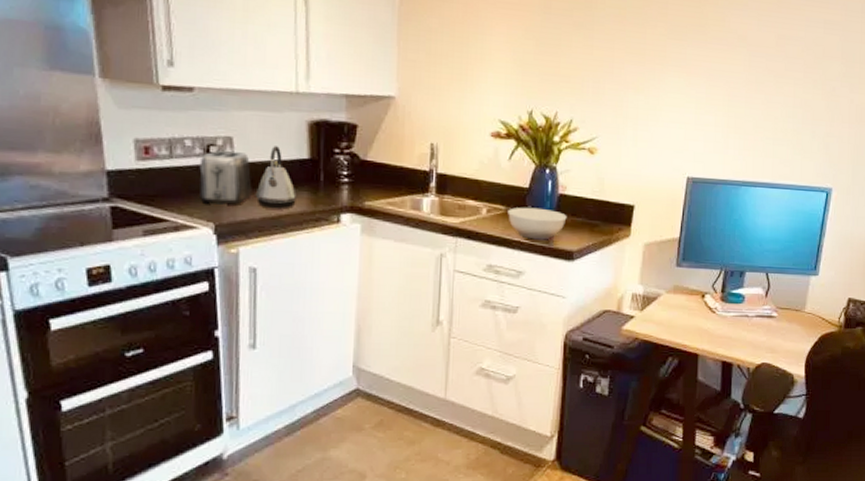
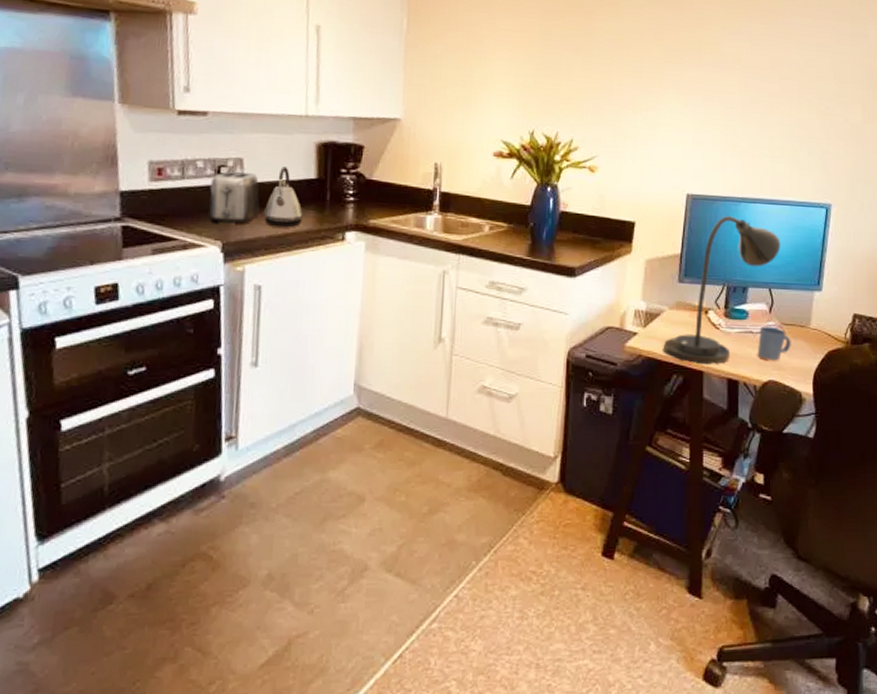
bowl: present [508,207,567,240] -> none [510,224,569,257]
desk lamp: none [659,199,779,347] -> present [663,216,781,364]
mug: none [752,310,786,344] -> present [757,326,791,361]

